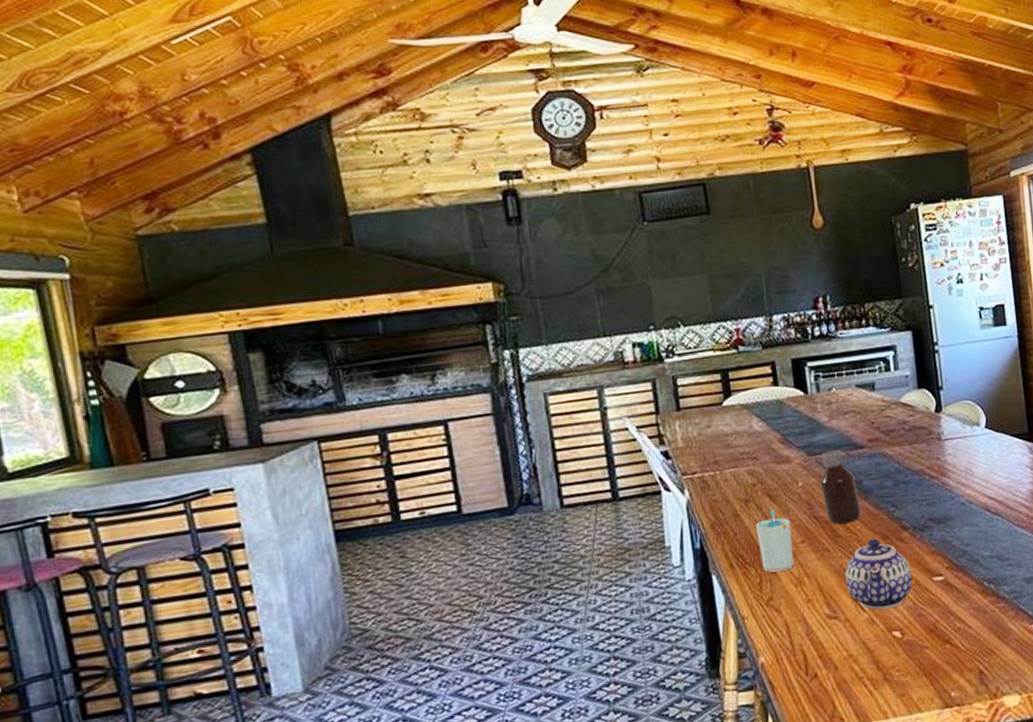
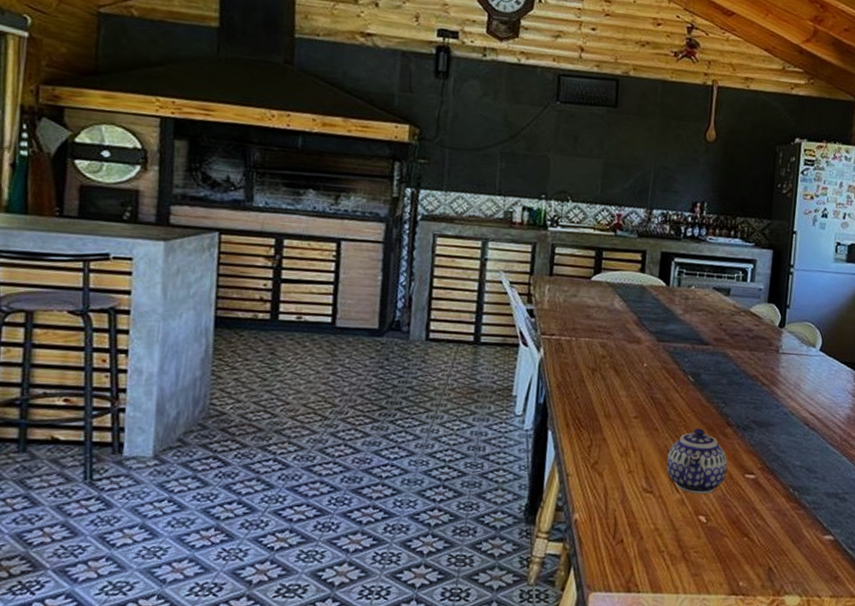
cup: present [756,510,794,573] -> none [595,383,629,441]
bottle: present [820,449,862,525] -> none [662,340,695,410]

